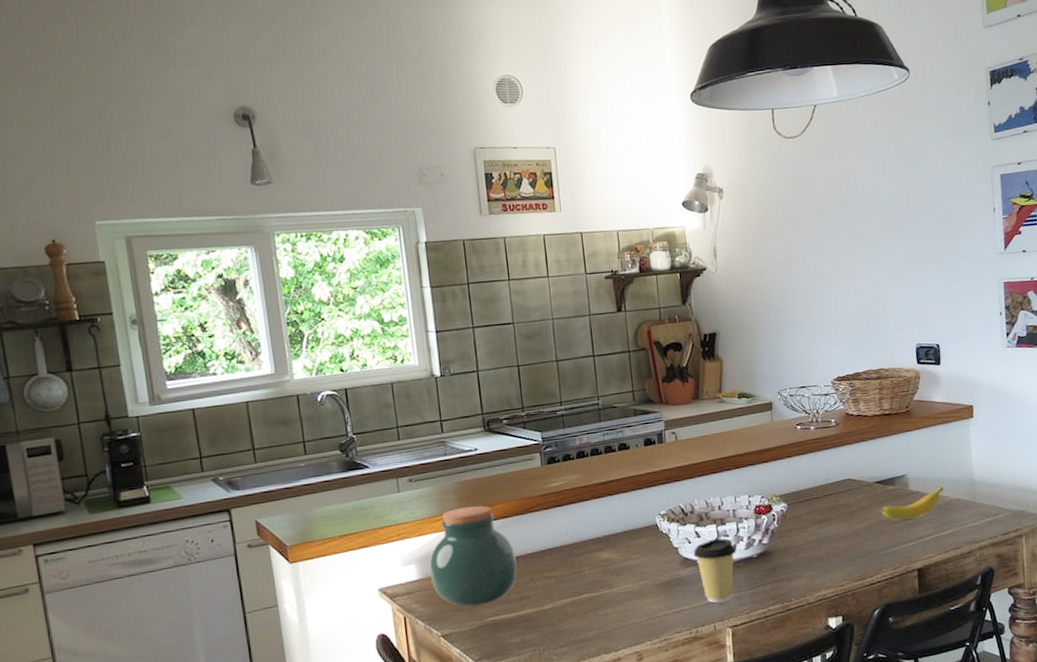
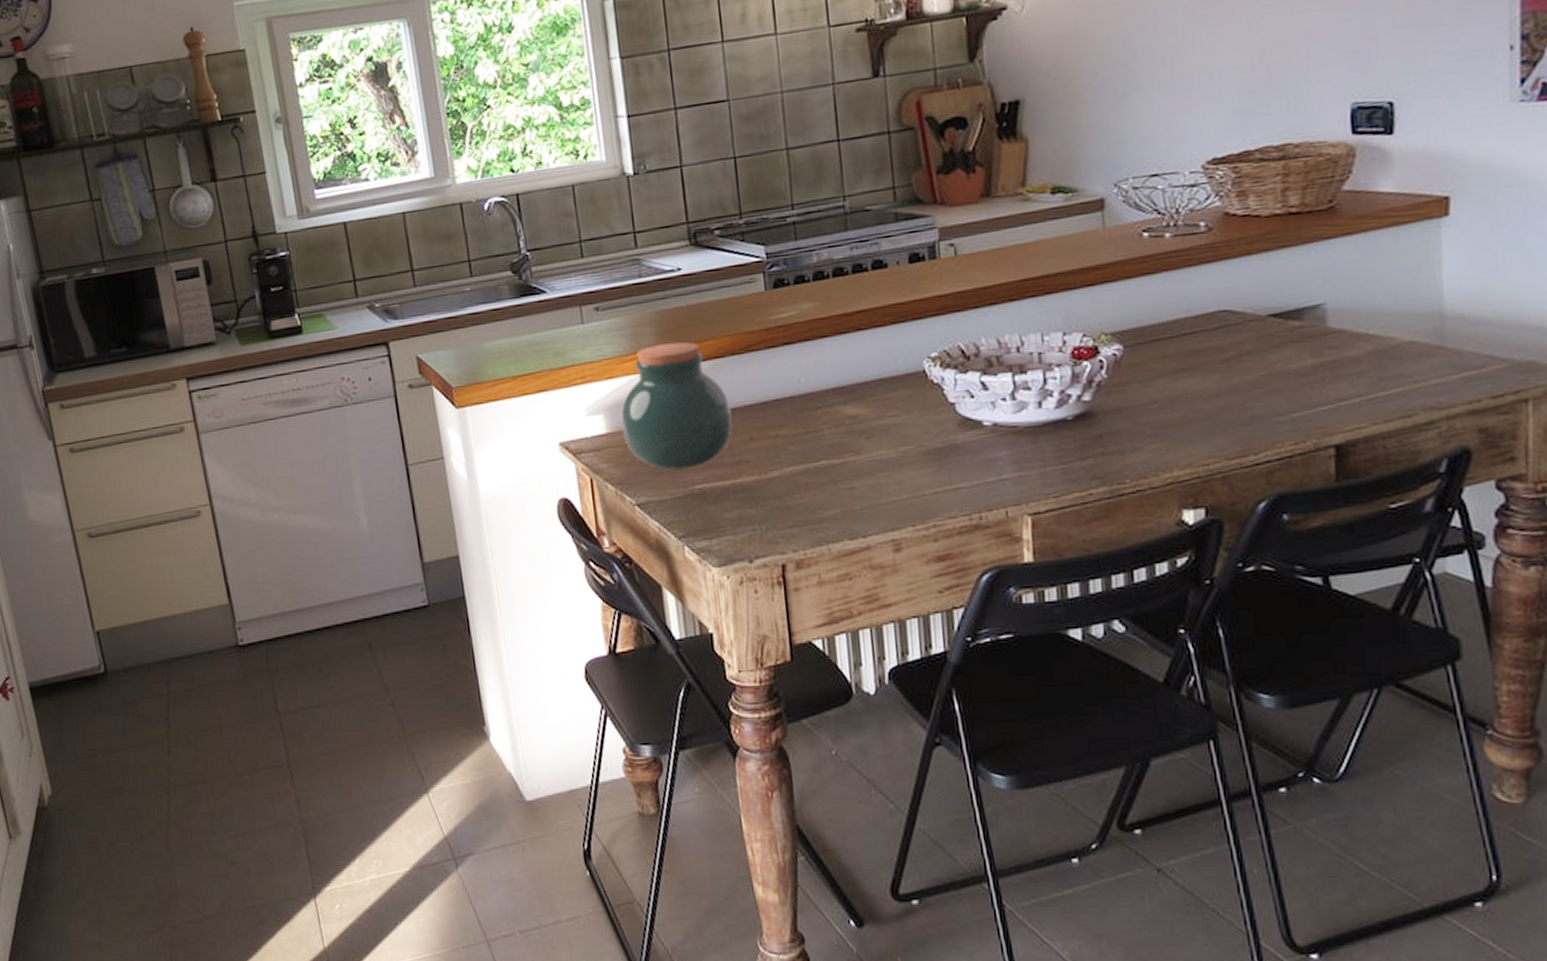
coffee cup: present [693,538,737,604] -> none [977,391,1043,481]
banana: present [881,486,944,521] -> none [1276,322,1389,373]

